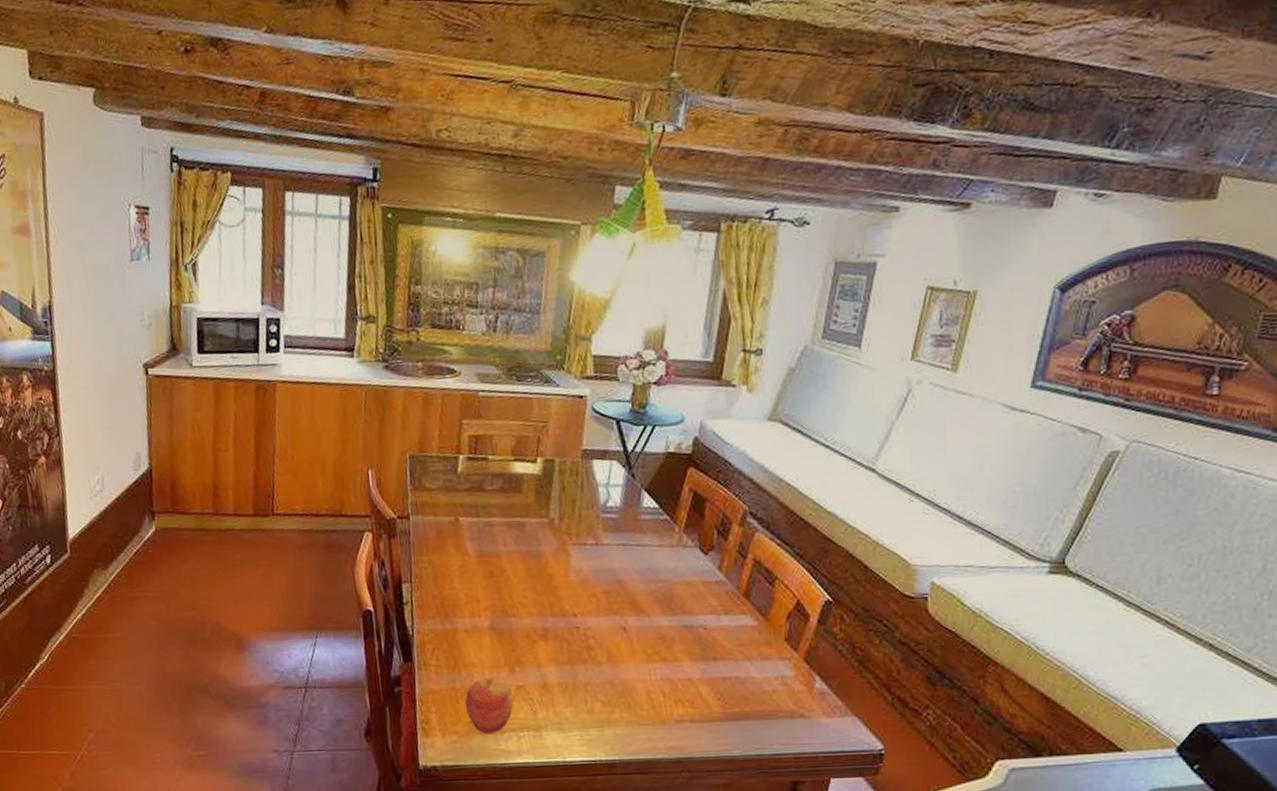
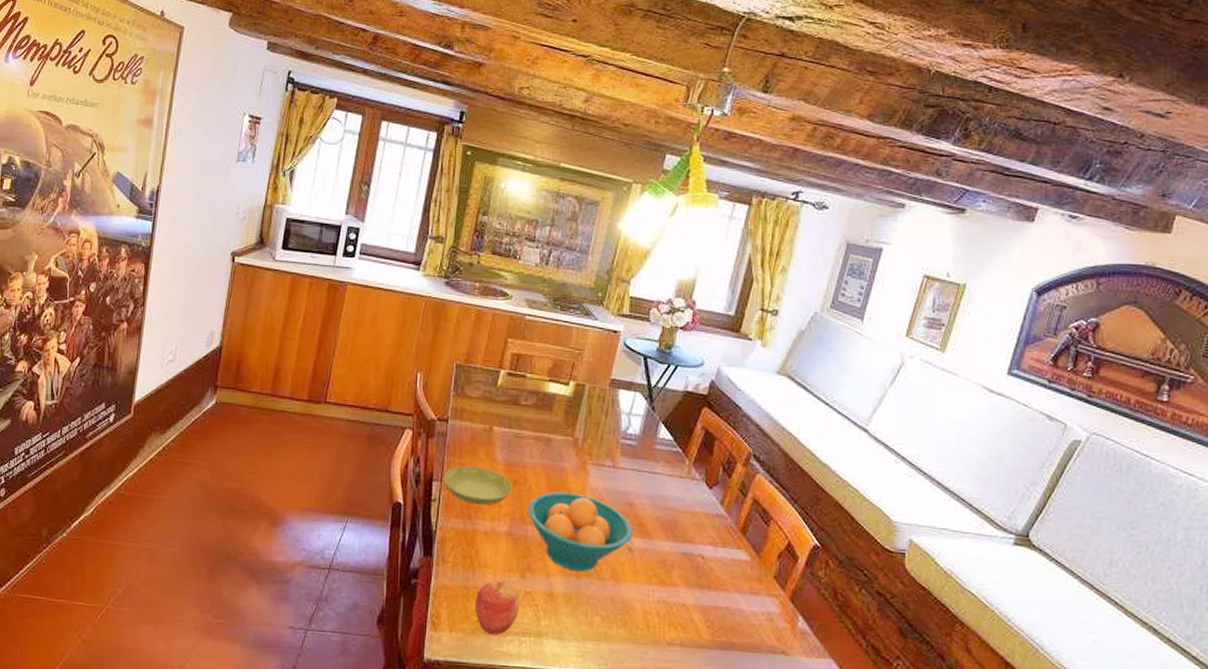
saucer: none [413,562,489,603] -> present [443,466,513,505]
fruit bowl: none [508,577,626,659] -> present [527,492,633,572]

